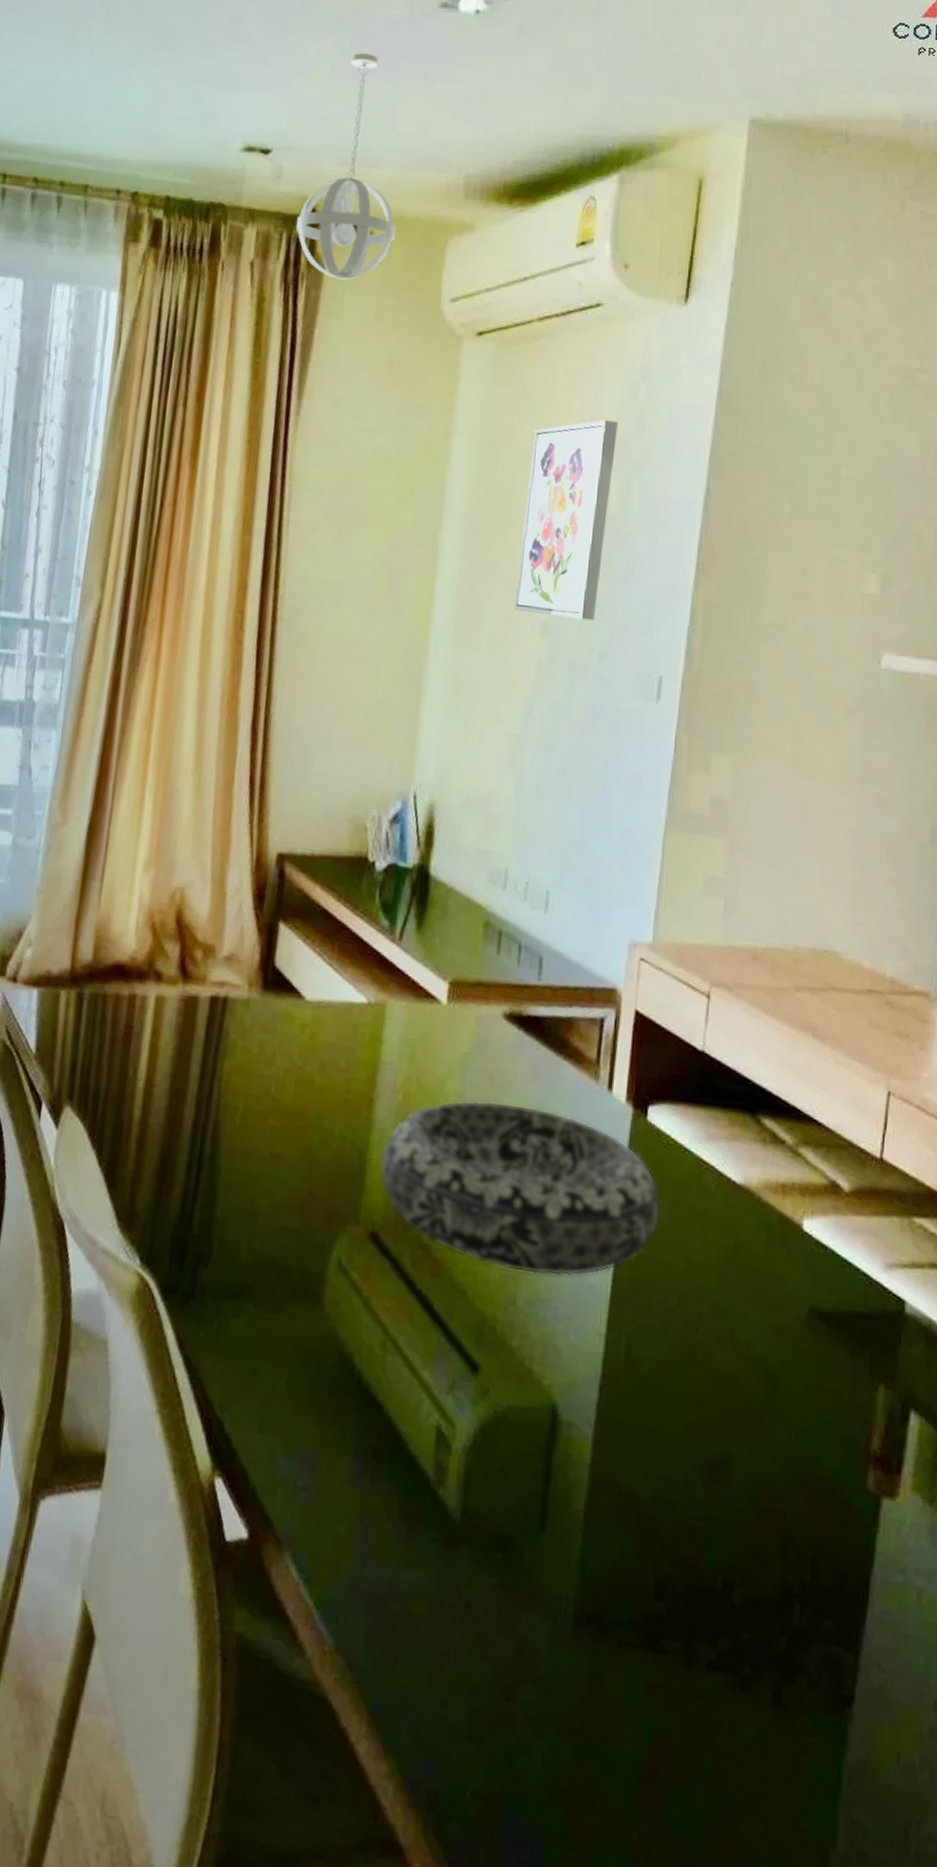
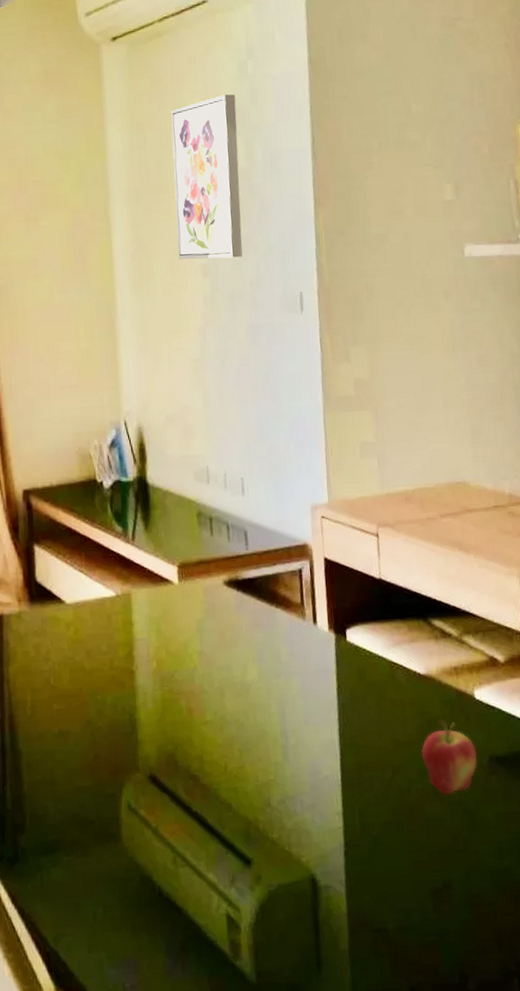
decorative bowl: present [380,1100,660,1276] -> none [148,650,368,780]
fruit: none [719,1244,794,1346] -> present [421,718,478,795]

